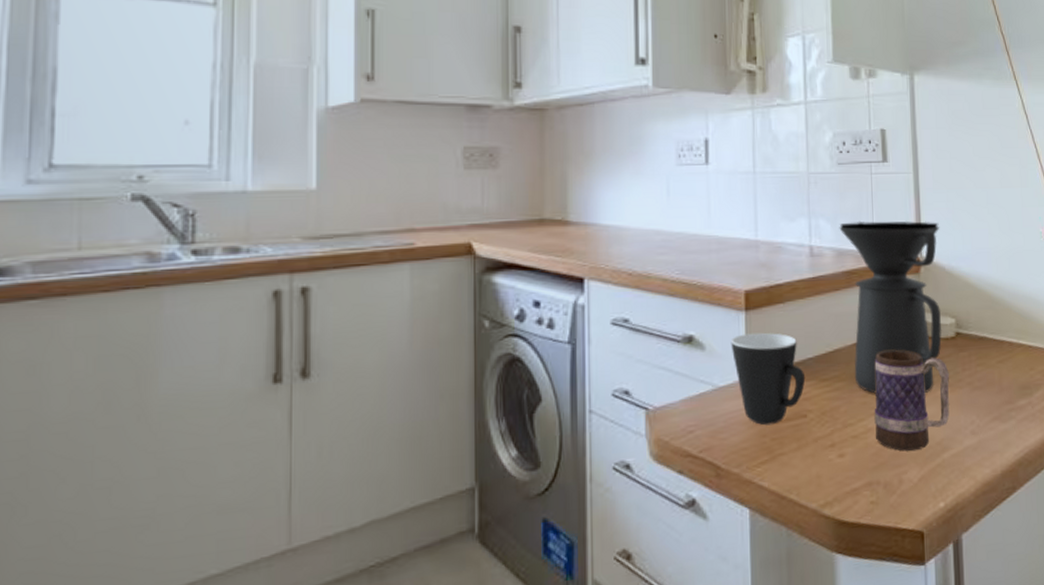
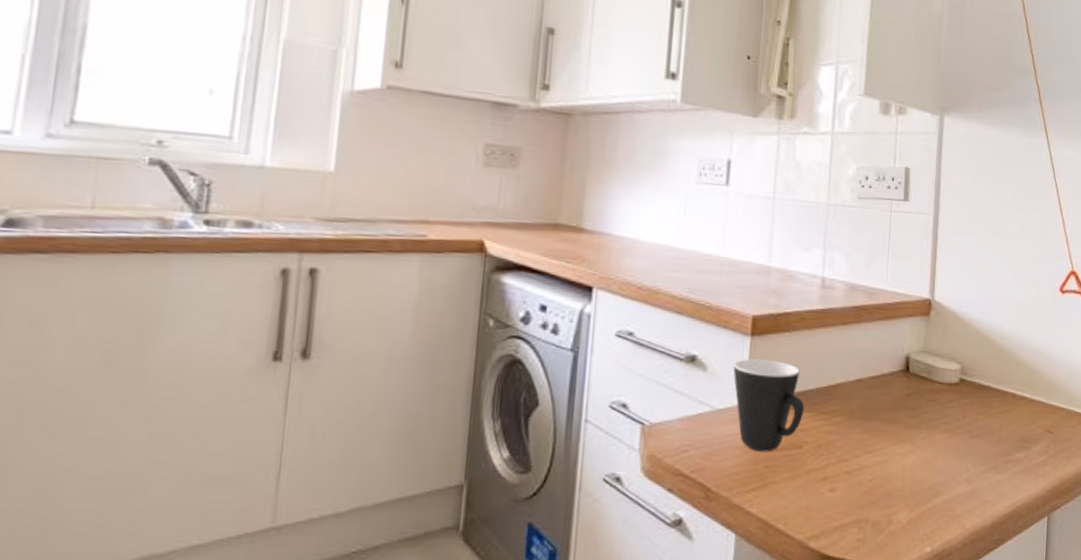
coffee maker: present [839,221,942,394] -> none [853,257,955,436]
mug: present [874,350,950,452] -> none [869,390,949,493]

